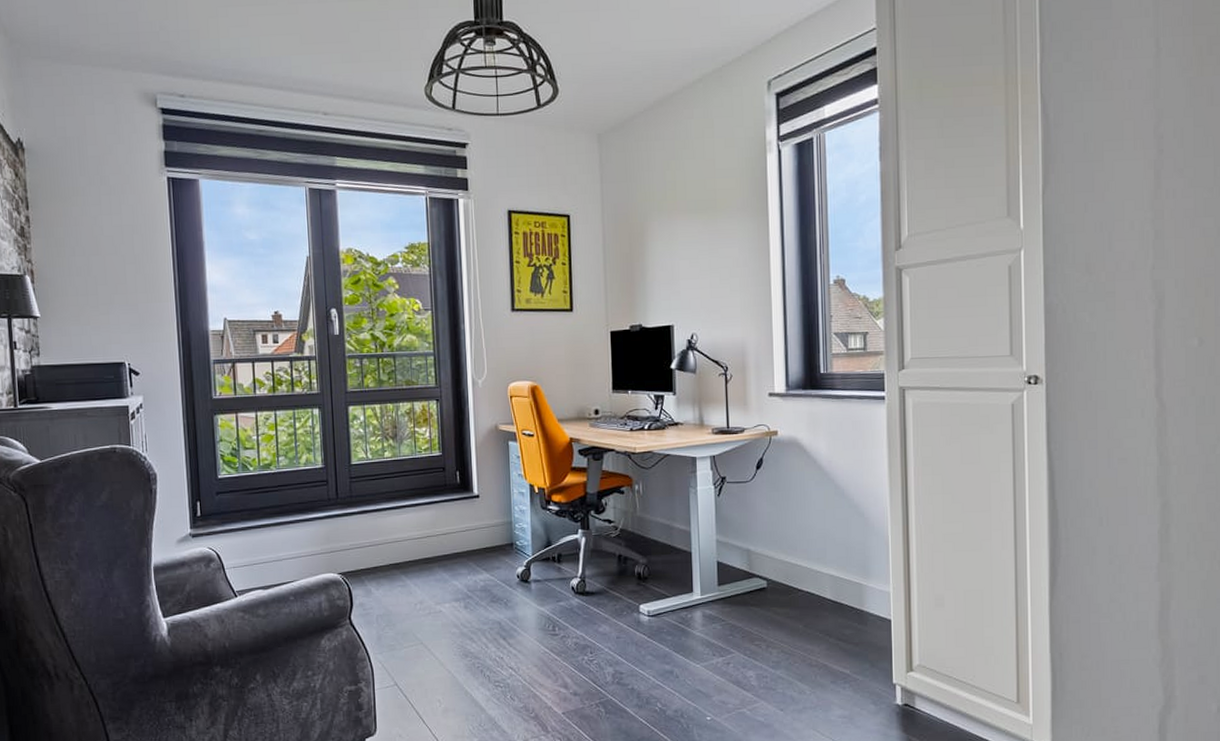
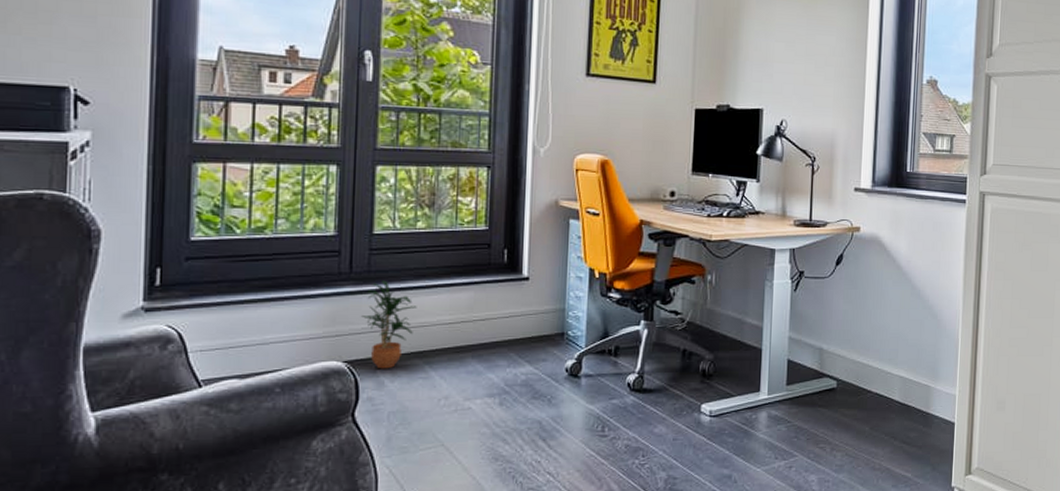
potted plant: none [349,503,391,579] -> present [362,280,417,369]

